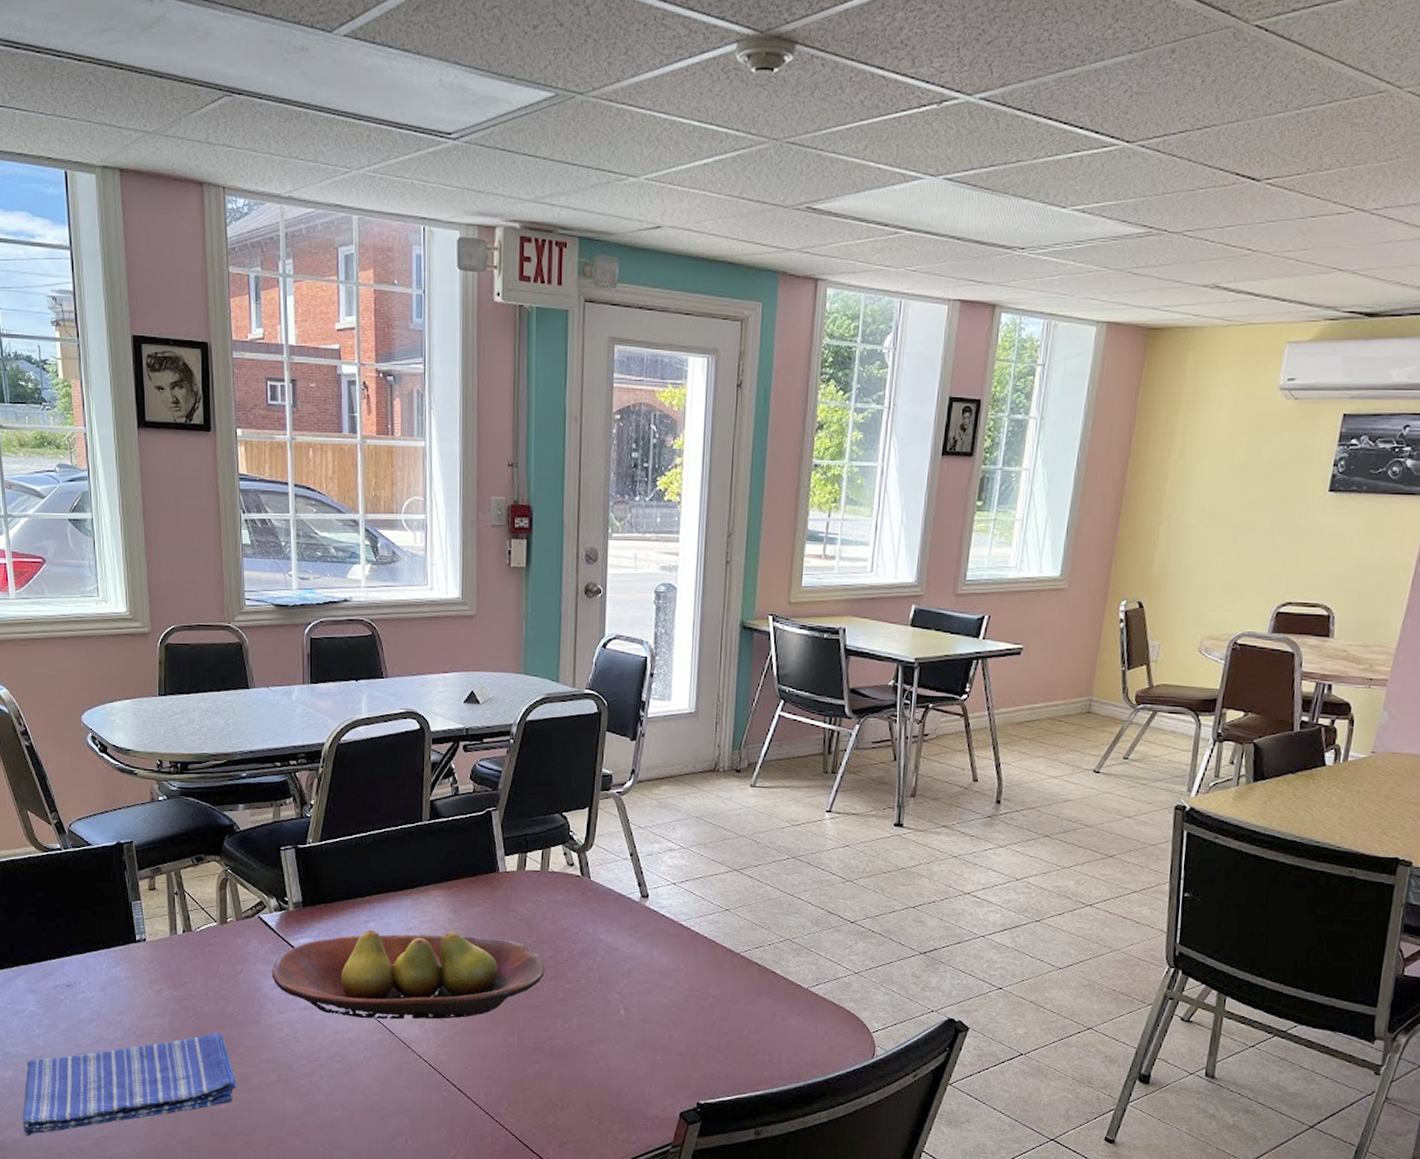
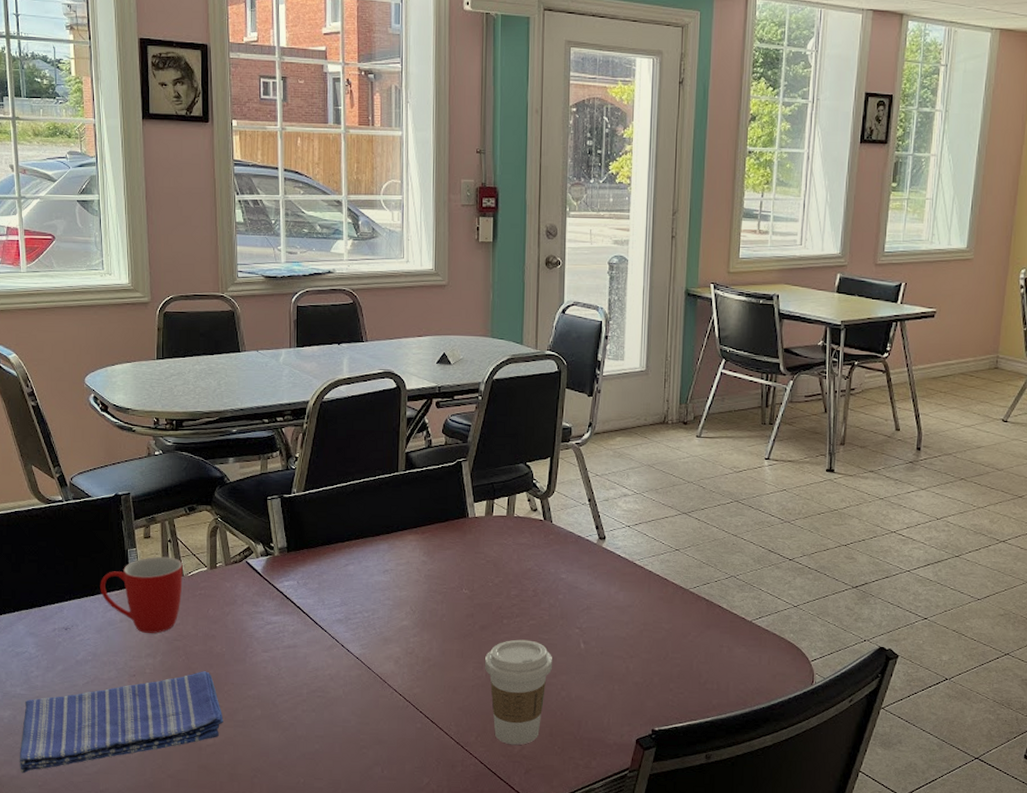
mug: none [103,910,191,992] -> present [100,556,183,633]
fruit bowl: present [271,929,545,1020] -> none [257,572,511,656]
coffee cup: none [517,1004,589,1117] -> present [485,639,552,745]

